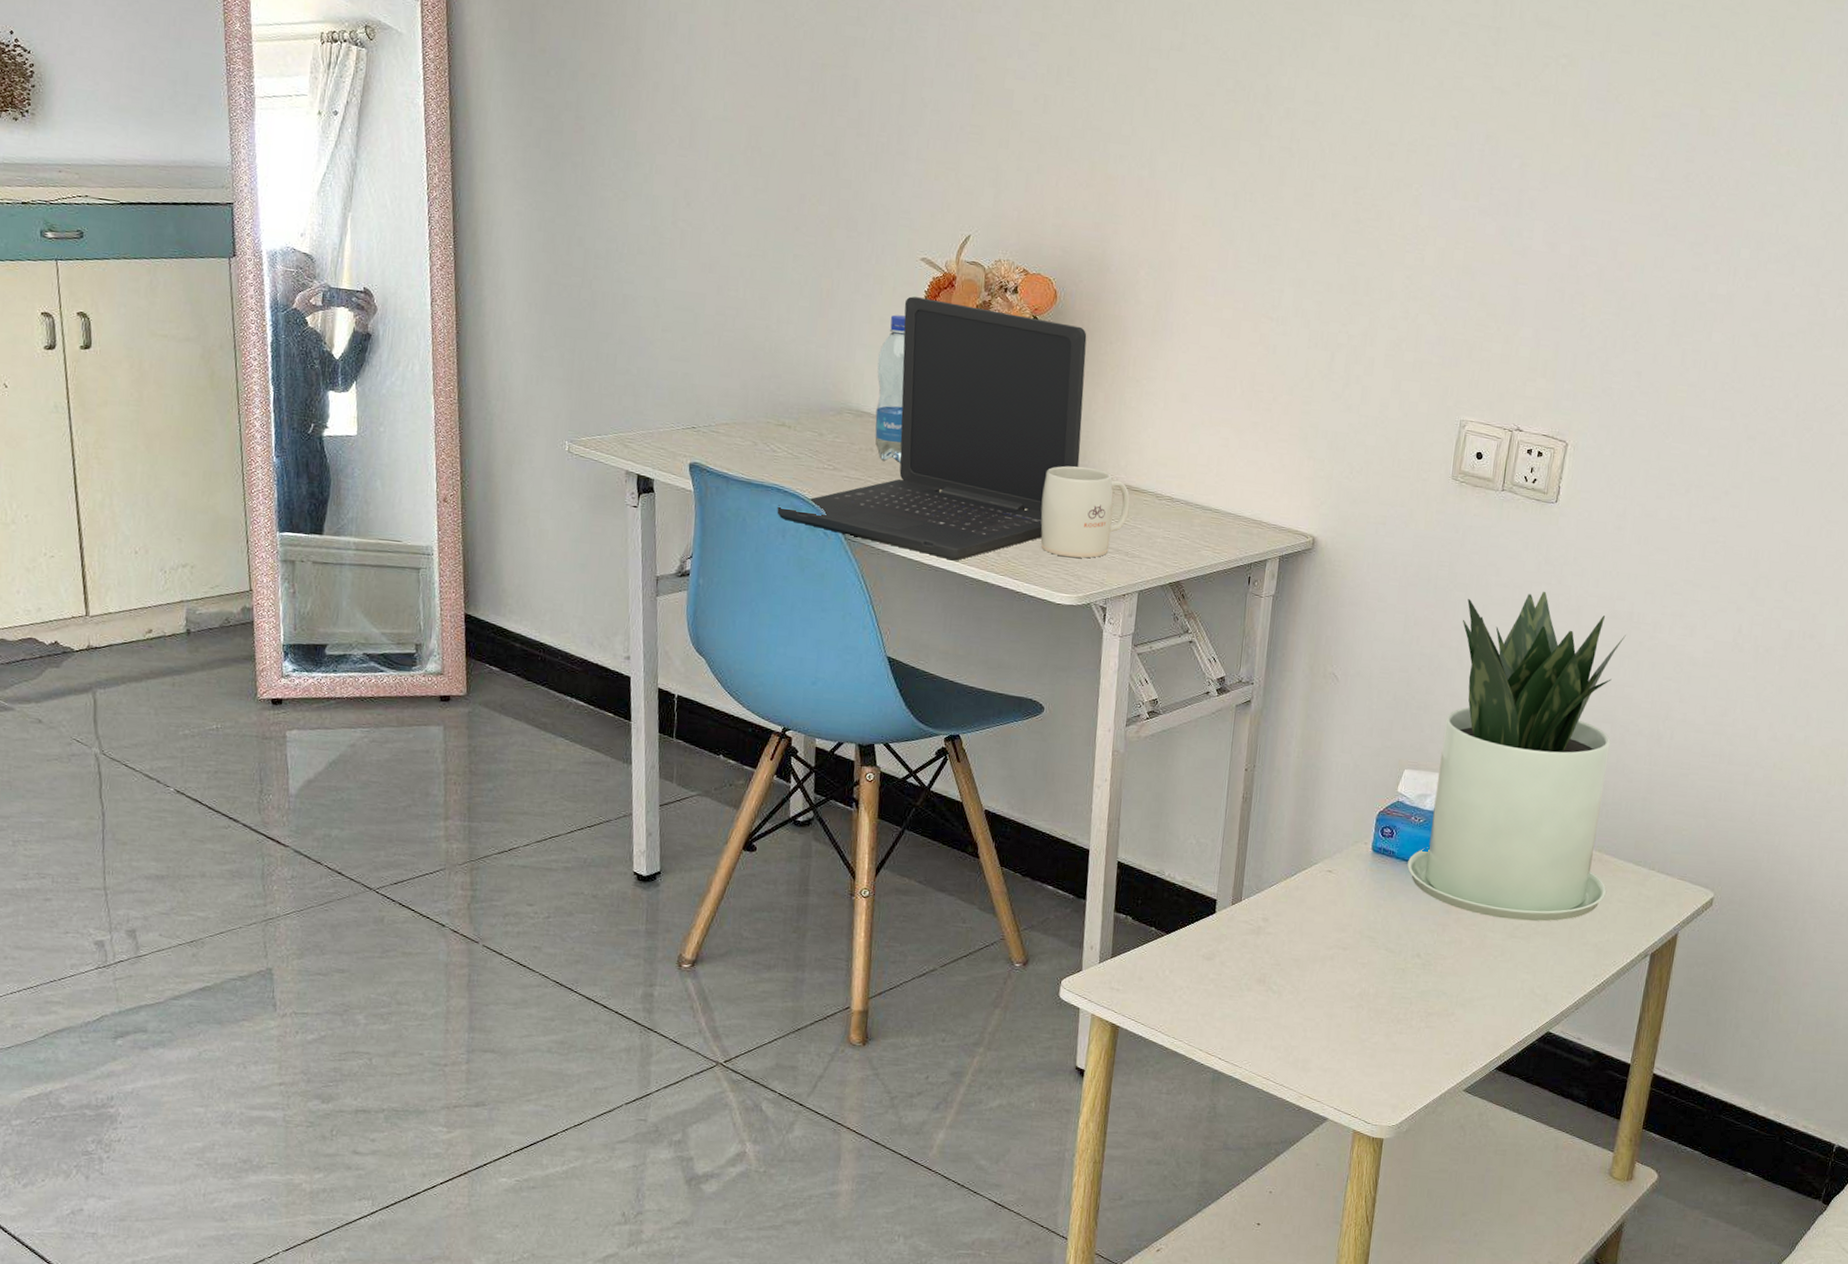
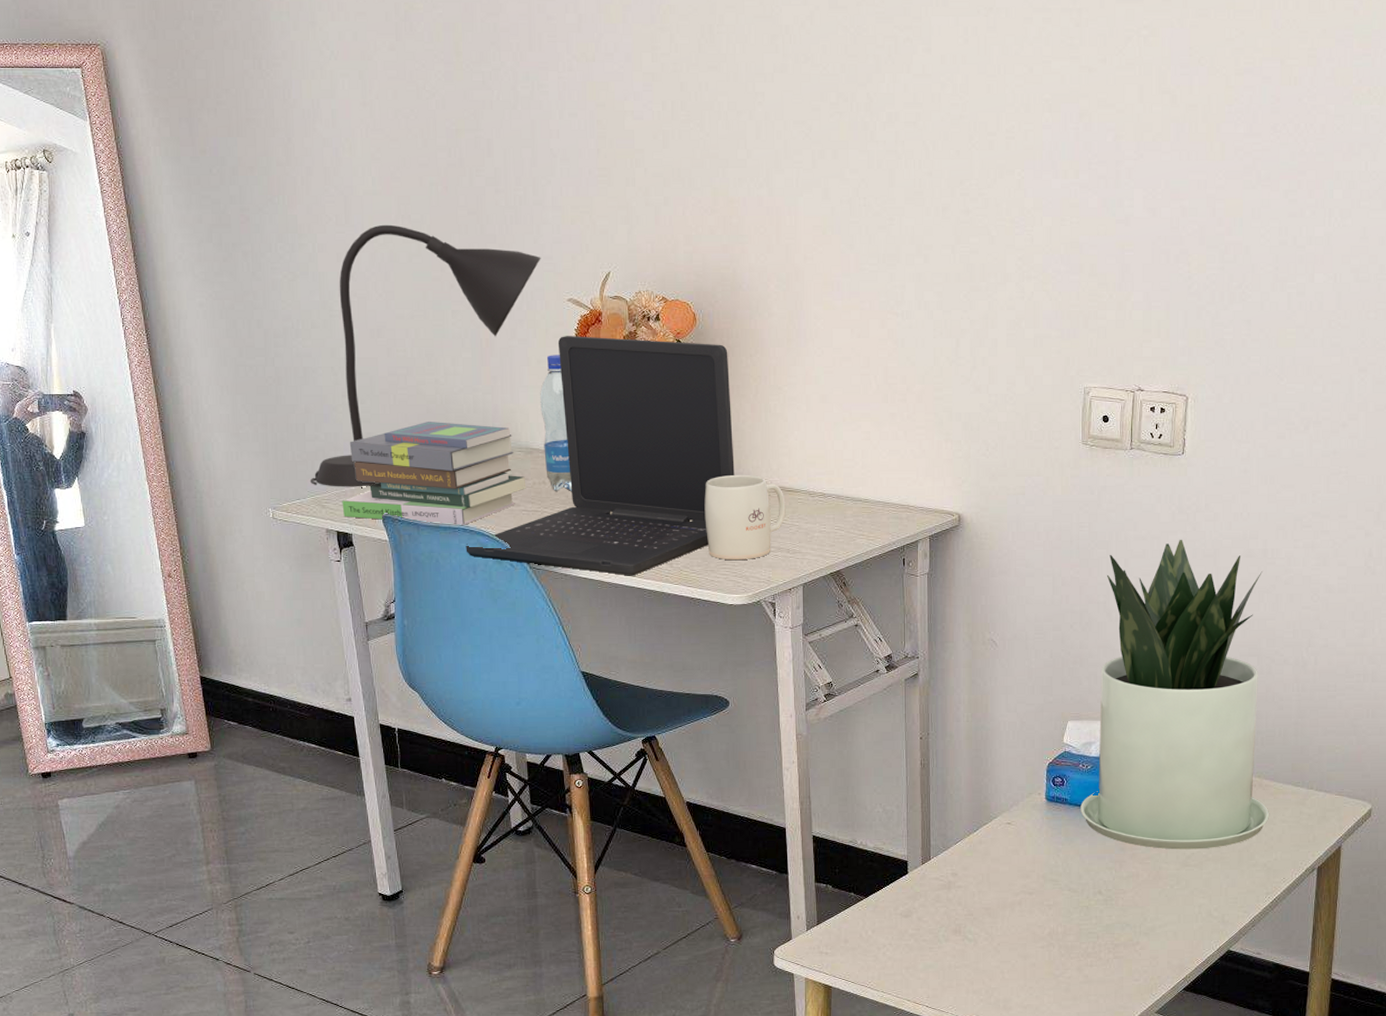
desk lamp: none [614,153,898,431] -> present [309,224,541,487]
books: none [646,369,852,485] -> present [342,422,526,525]

